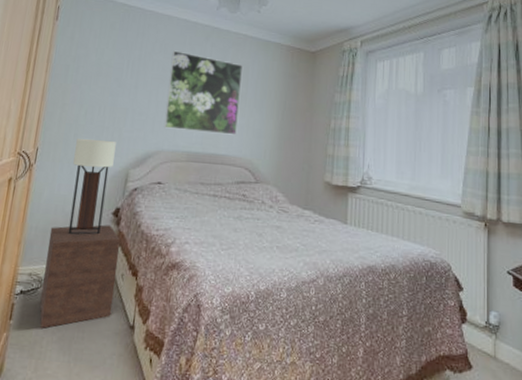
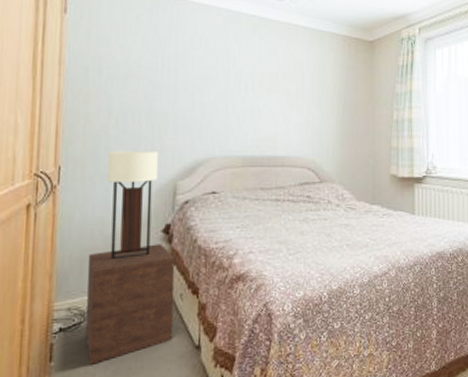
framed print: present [164,50,244,135] -> none [213,45,298,135]

